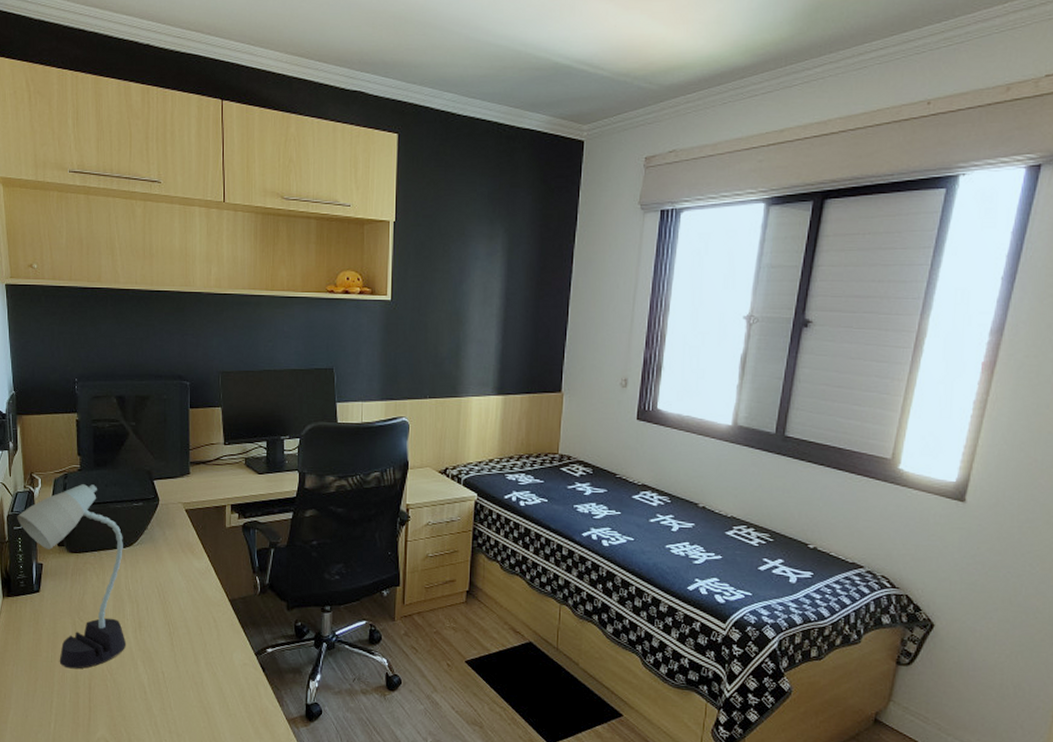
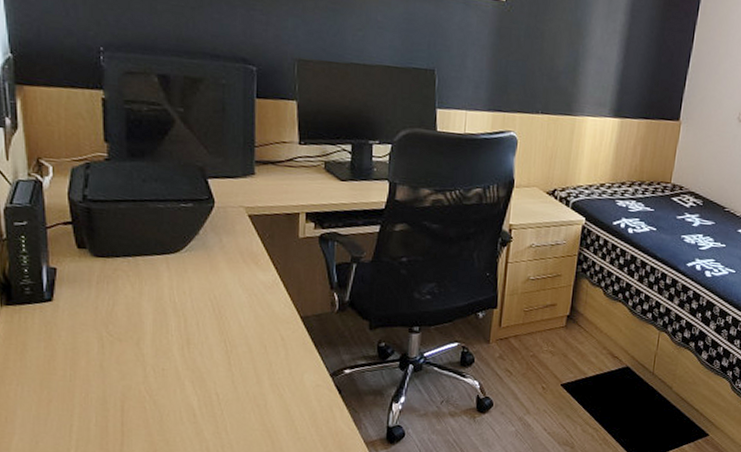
desk lamp: present [17,484,125,669] -> none [18,177,169,390]

